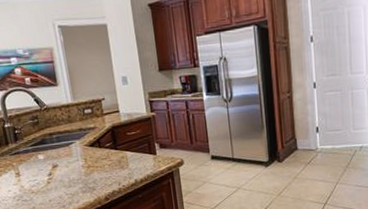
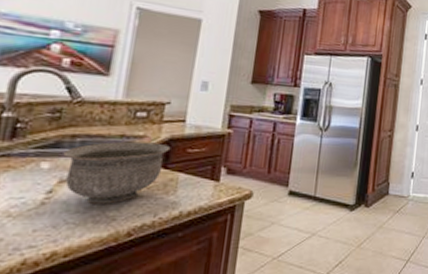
bowl: none [48,131,115,180] -> present [63,141,171,204]

